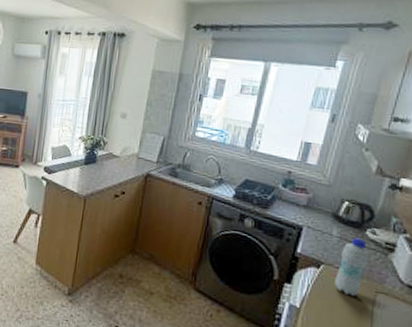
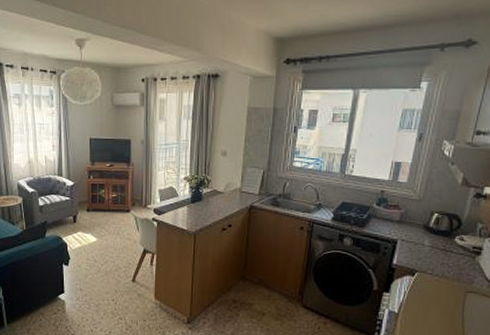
bottle: present [335,237,370,297] -> none [428,245,459,298]

